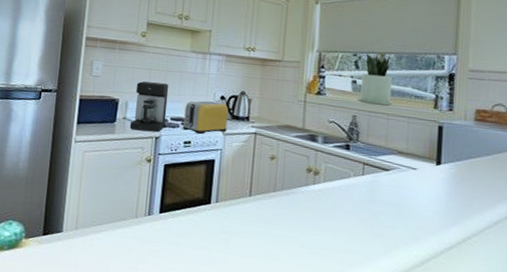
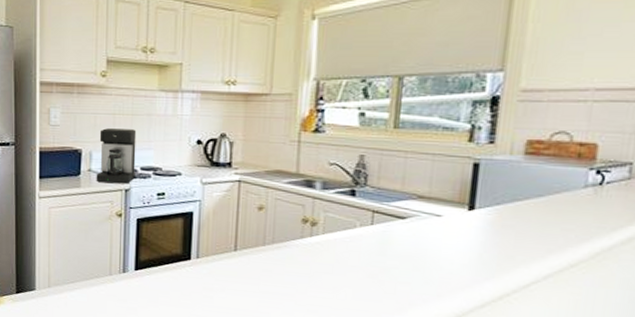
toaster: present [183,100,229,135] -> none [155,146,207,185]
planter: present [357,54,394,107] -> none [365,77,416,143]

